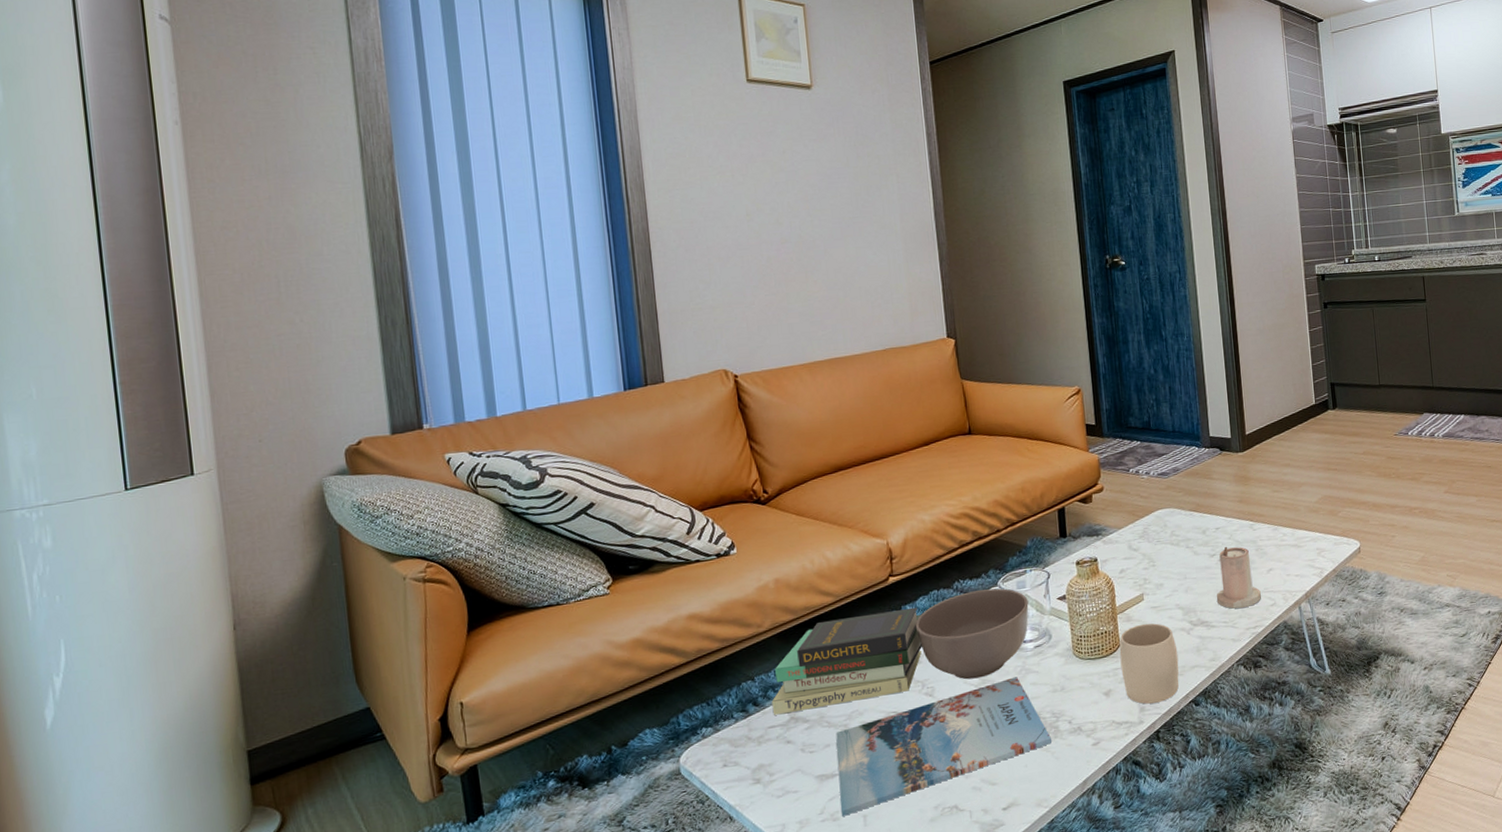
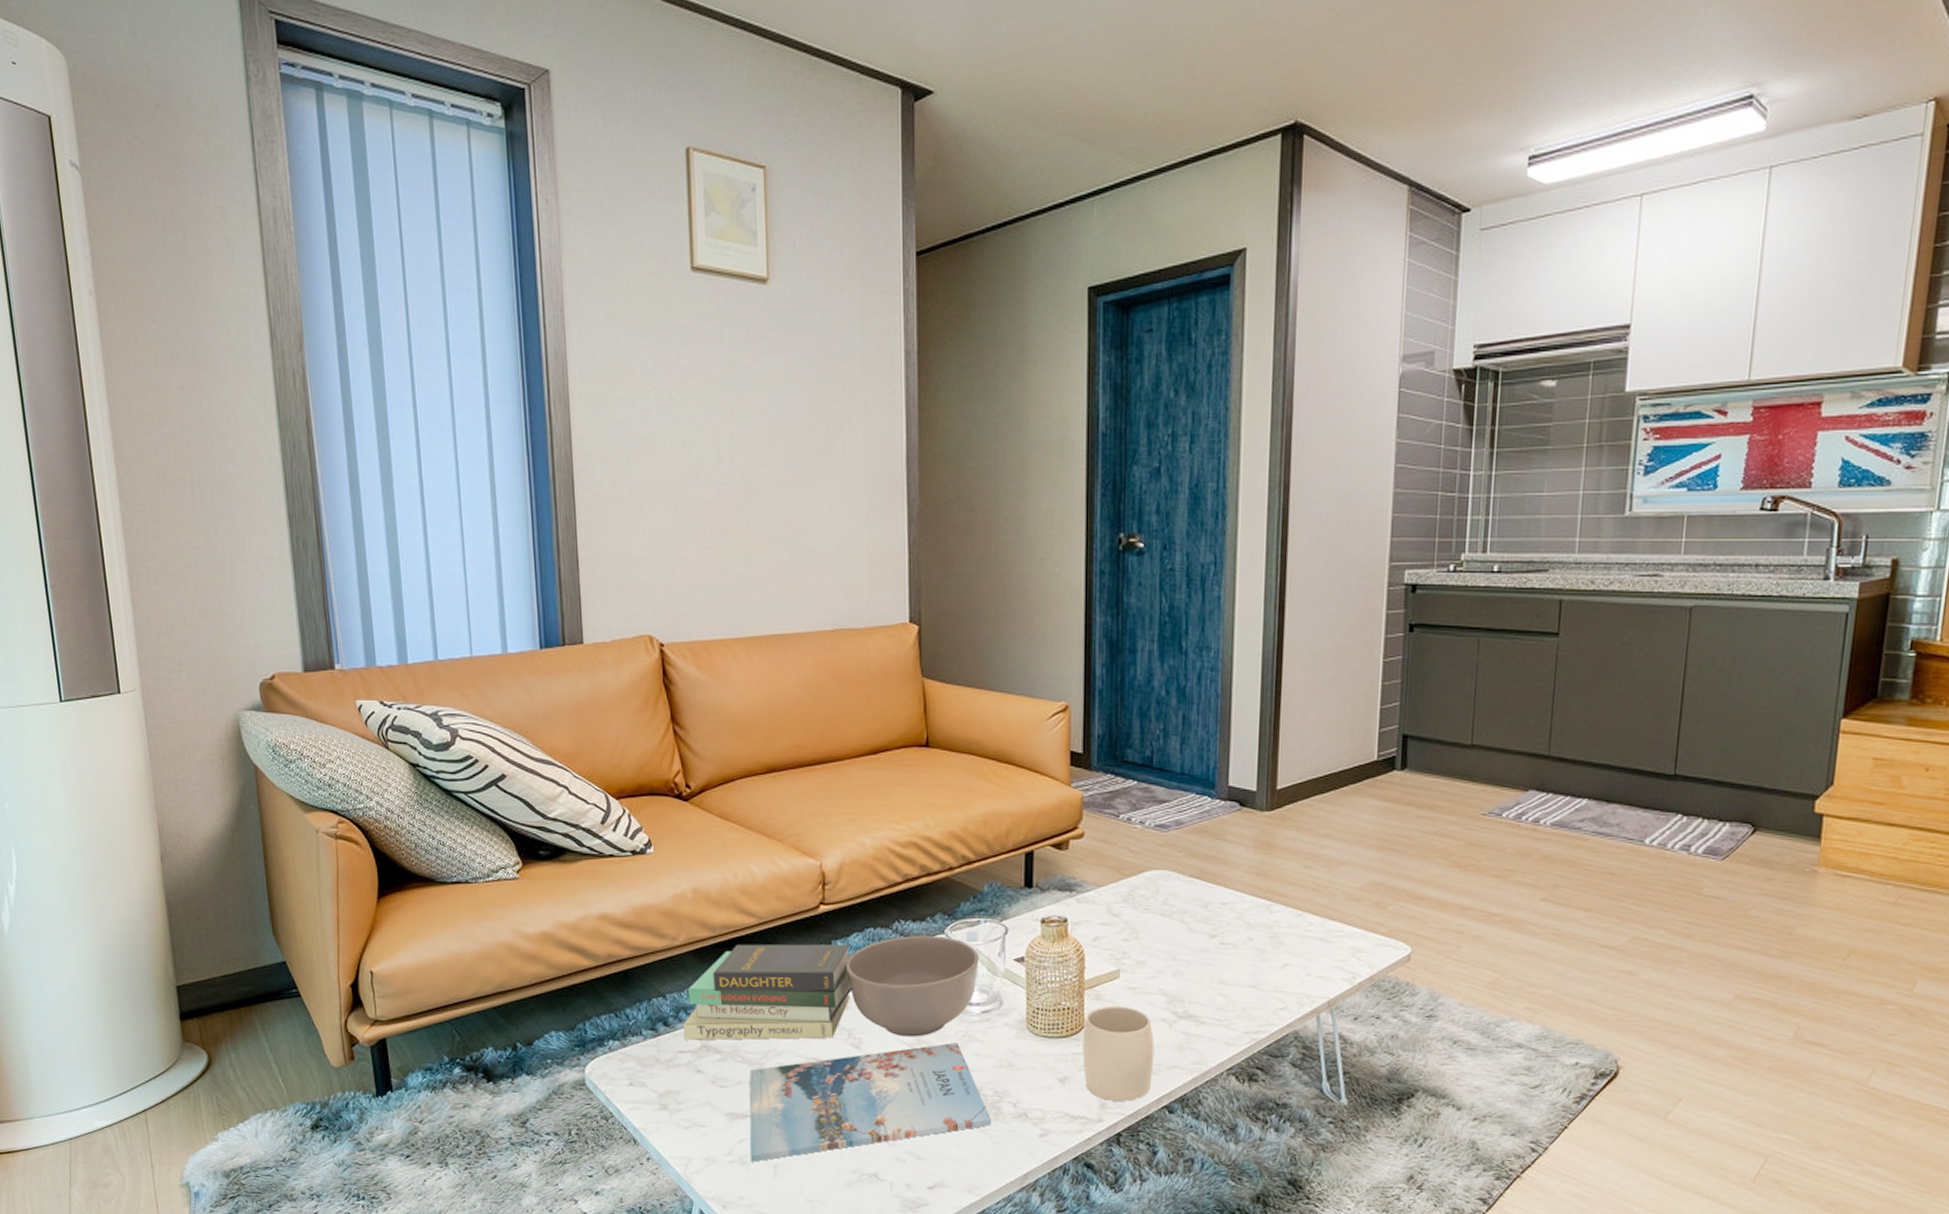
candle: present [1217,546,1261,609] -> none [1212,927,1269,1007]

